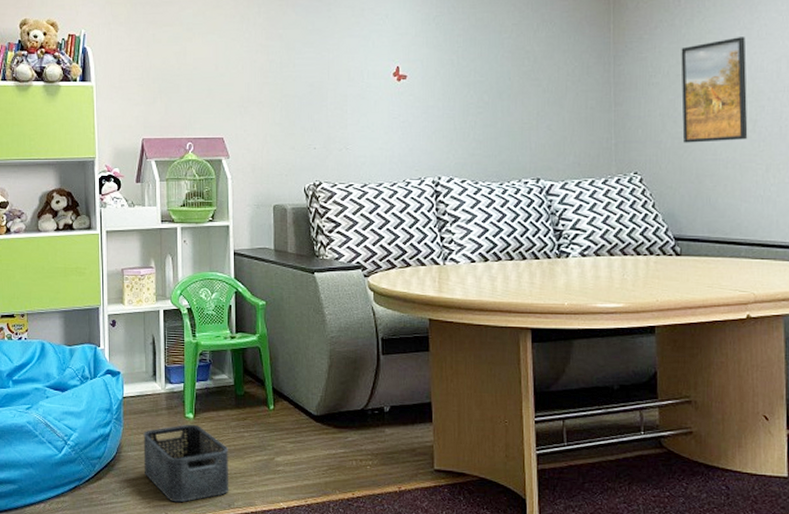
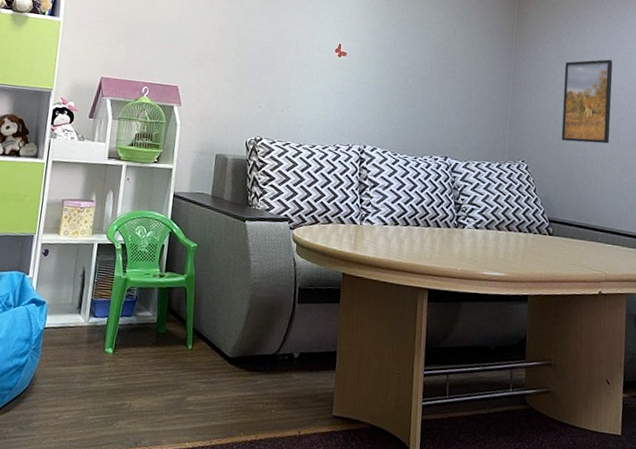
storage bin: present [143,424,229,503] -> none [55,359,143,439]

